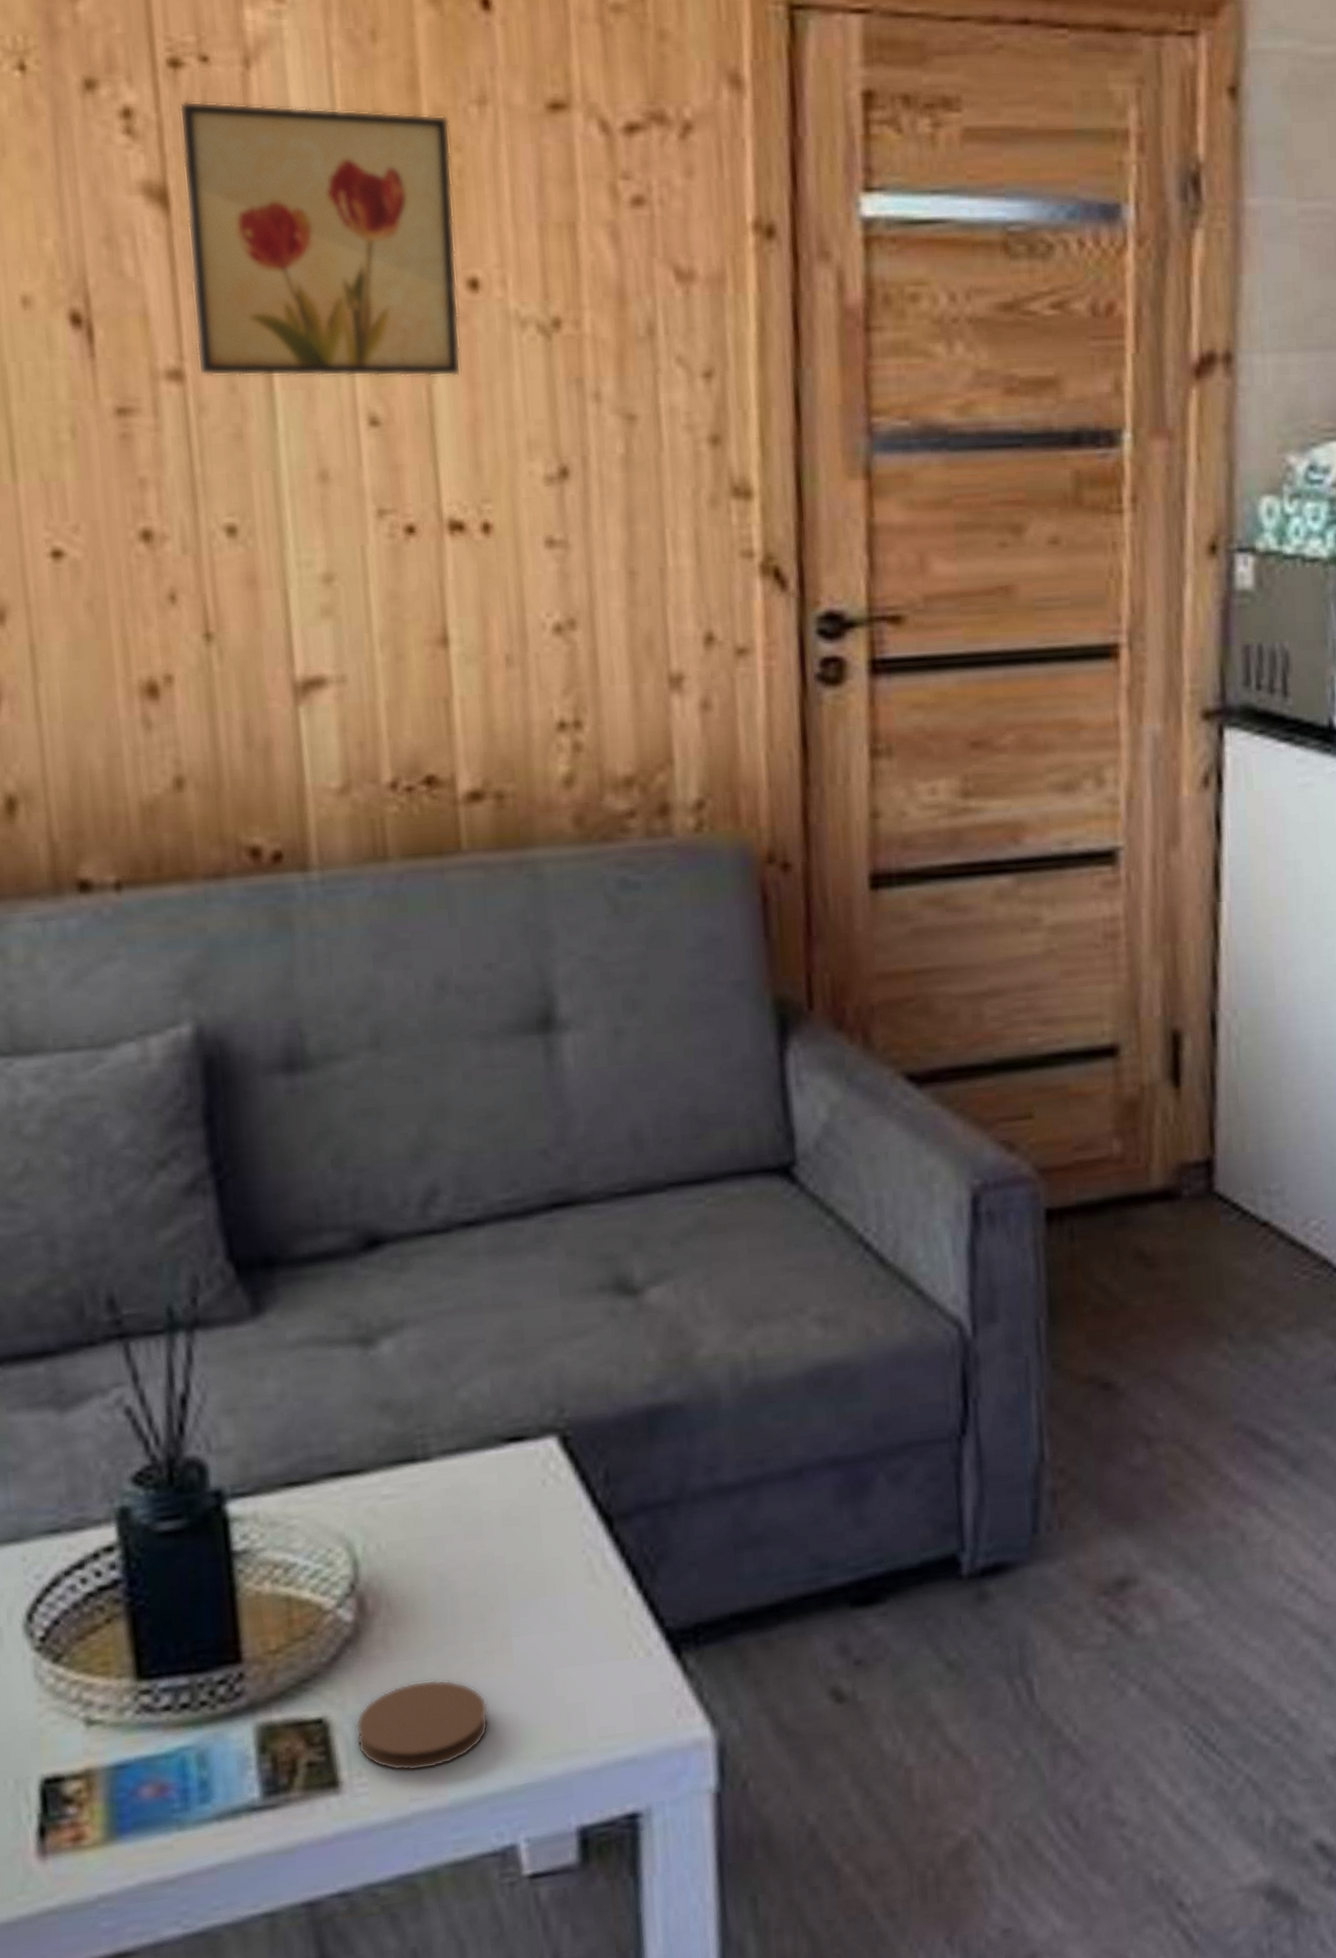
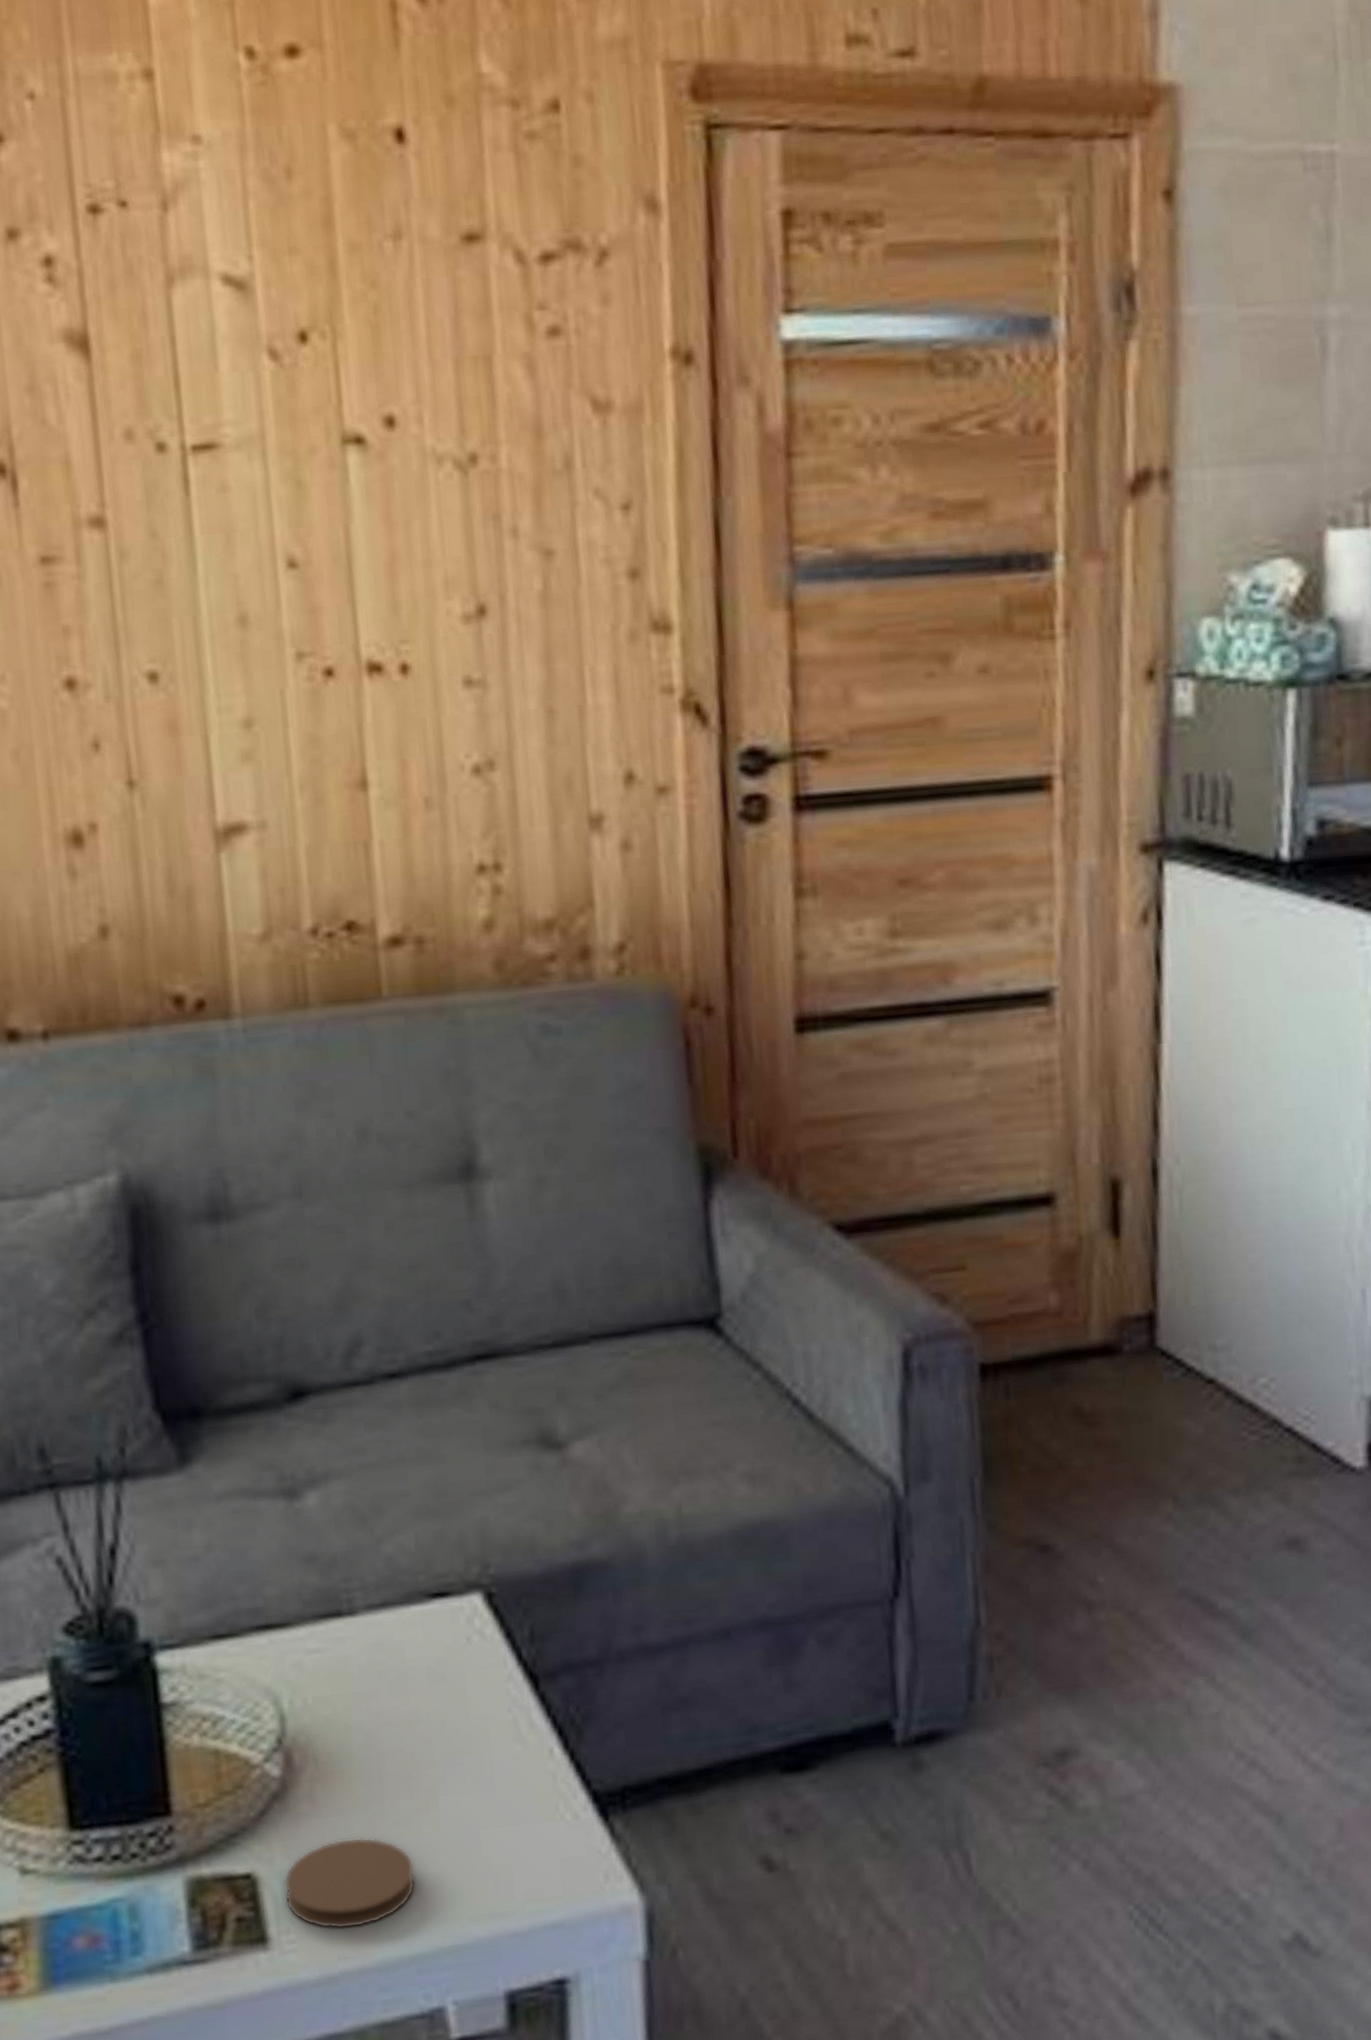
wall art: present [179,101,462,377] -> none [99,246,379,523]

